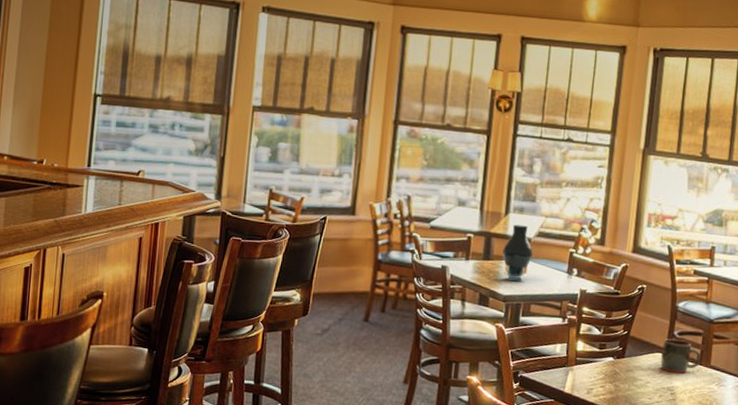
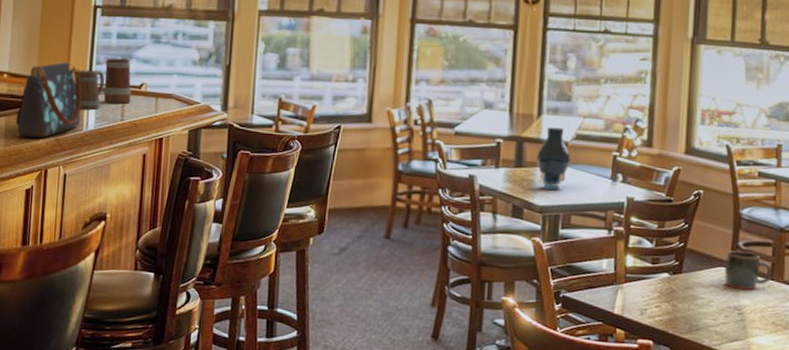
handbag: none [15,146,81,219] -> present [15,61,82,139]
beer mug: none [77,155,103,194] -> present [78,70,105,110]
beer mug: none [102,145,130,190] -> present [103,57,132,105]

